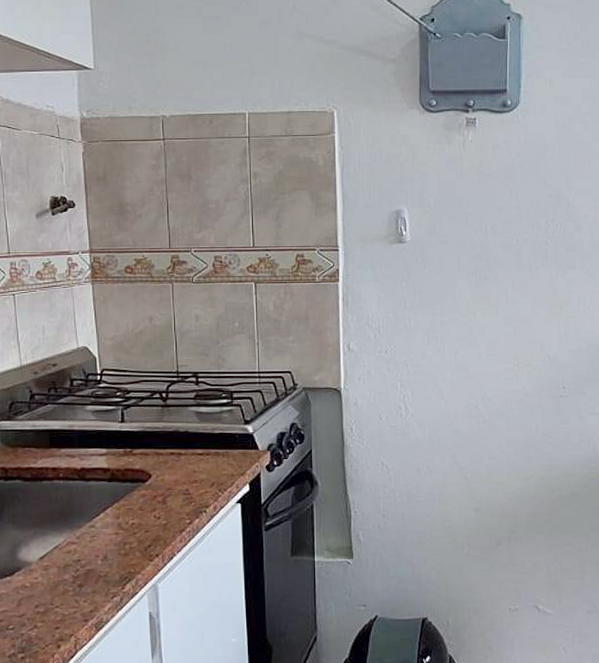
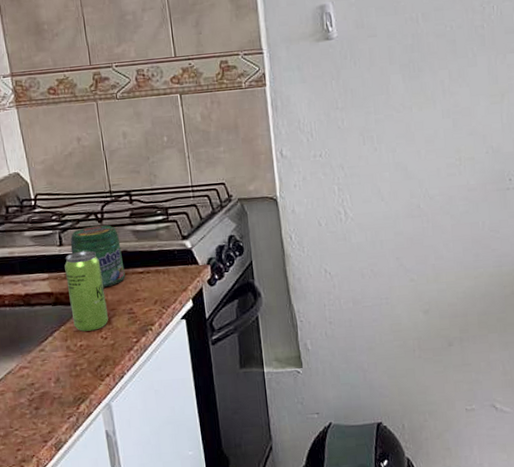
beverage can: none [124,429,163,510] -> present [64,250,108,332]
jar: none [132,404,185,467] -> present [70,225,126,288]

